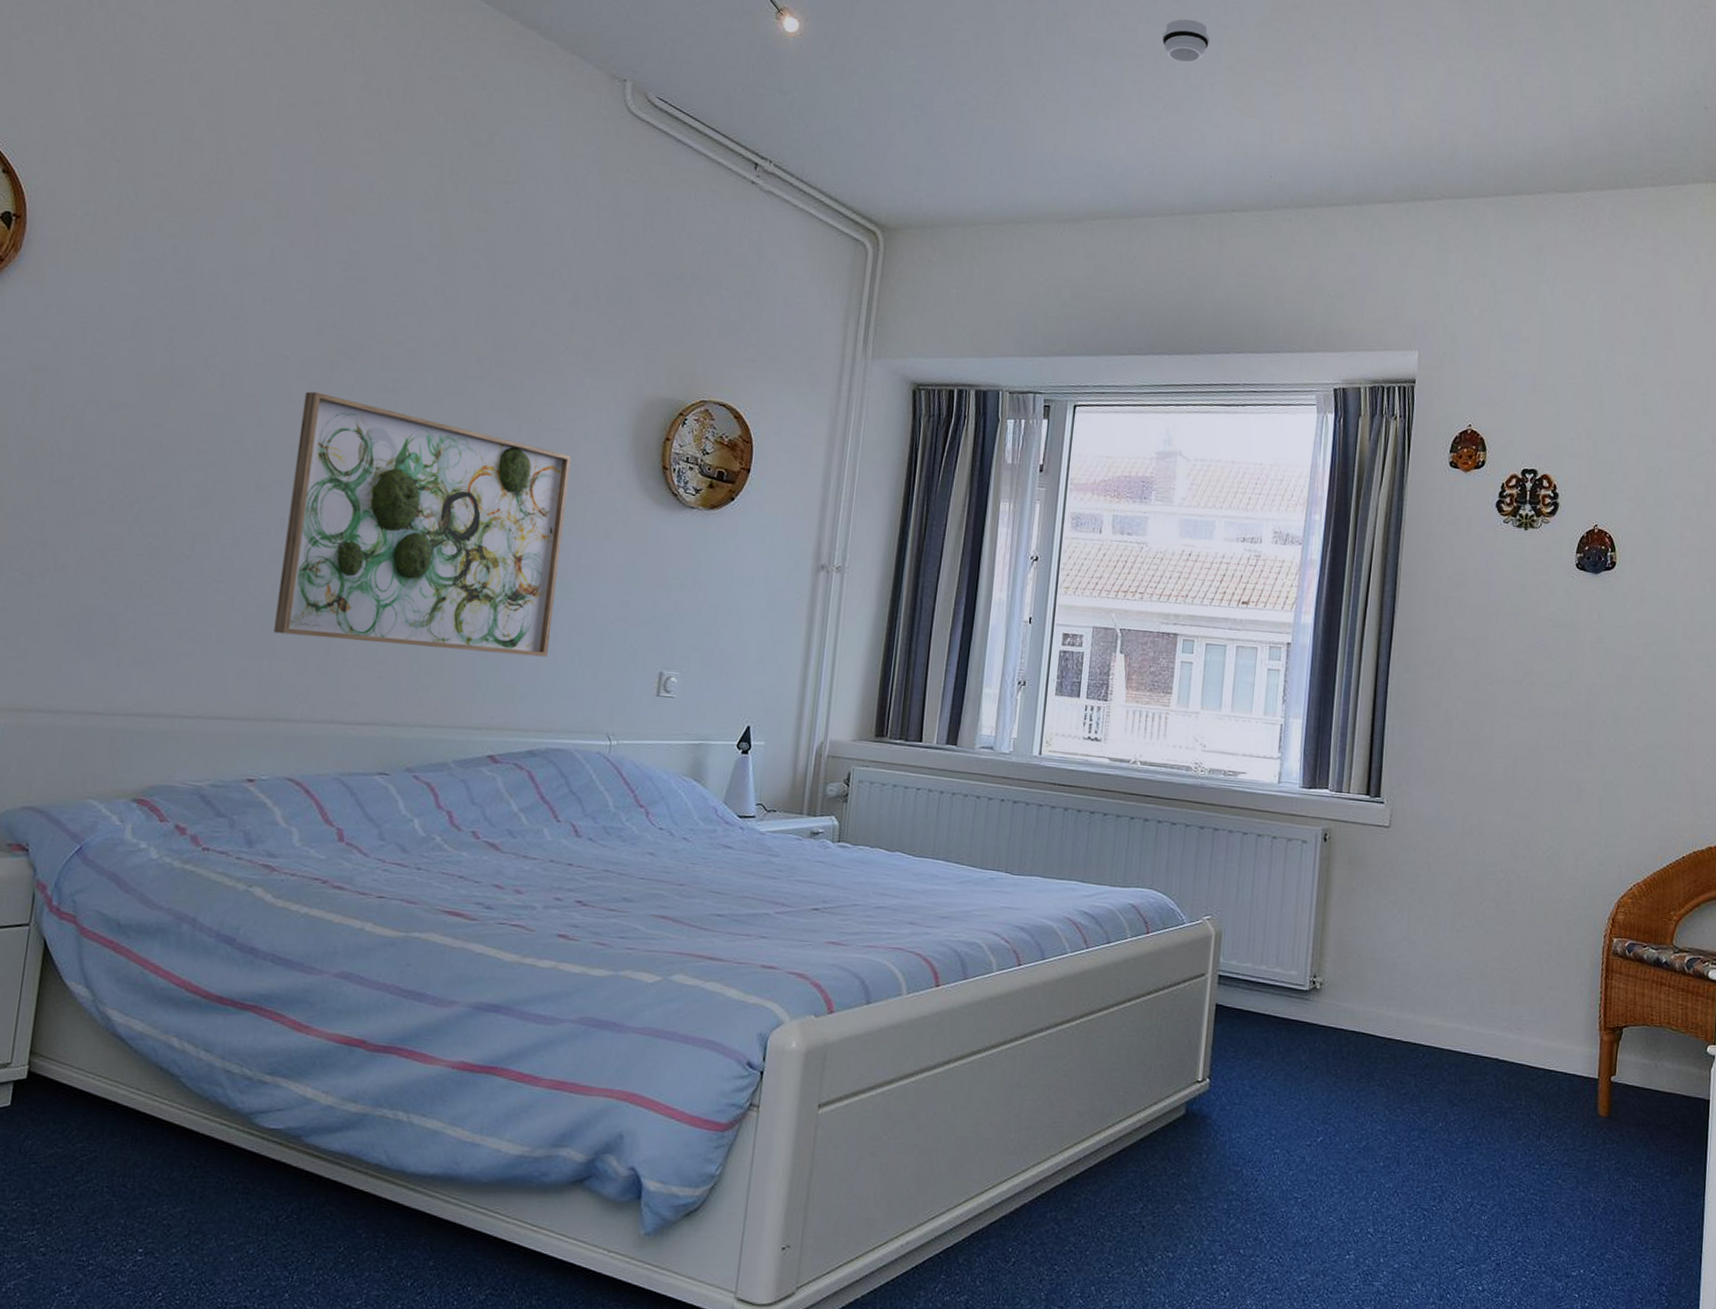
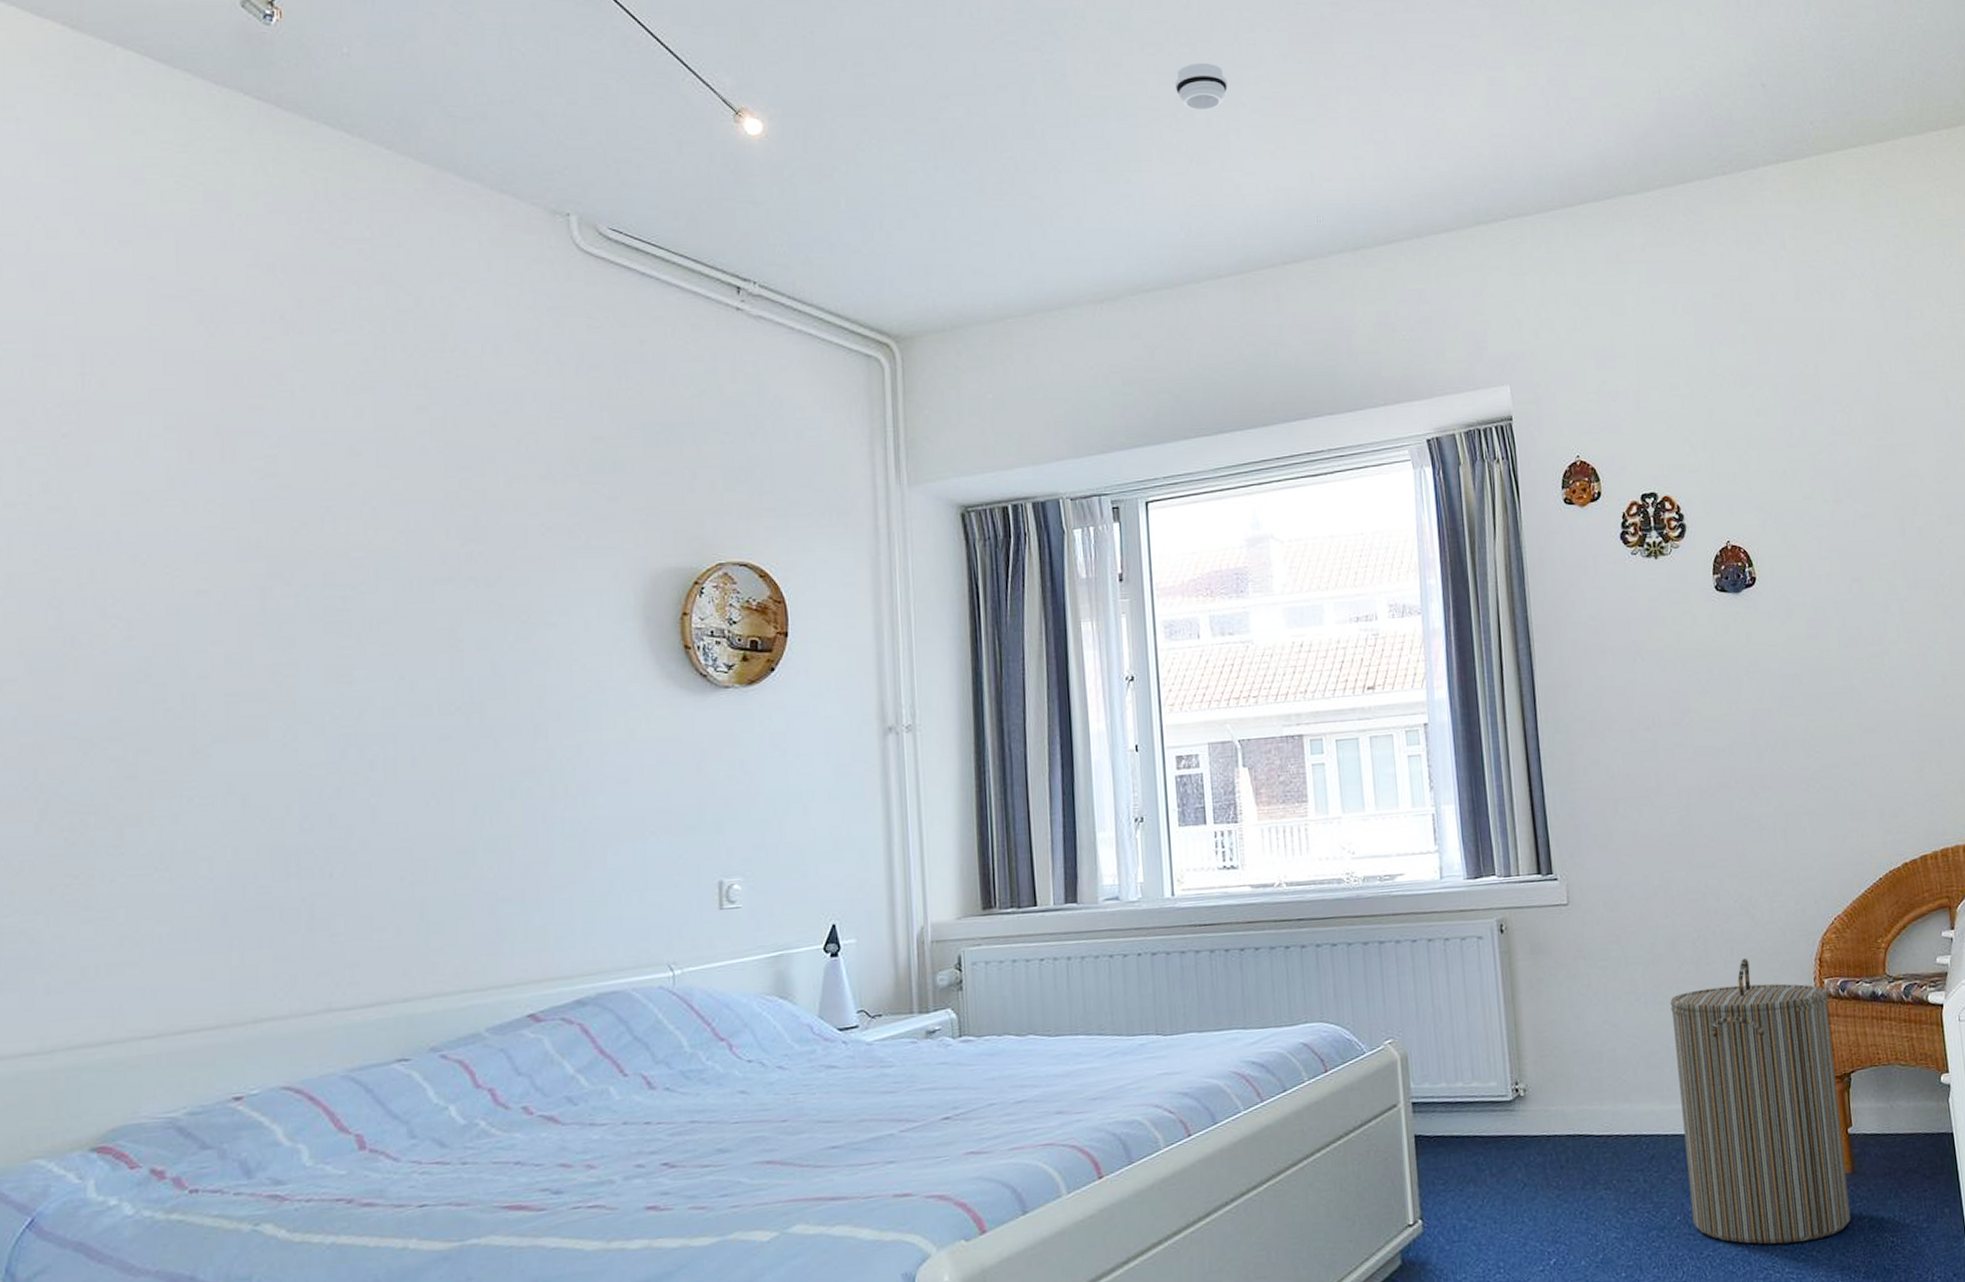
wall art: present [274,391,572,658] -> none [235,627,582,919]
laundry hamper: none [1453,906,1615,1170] -> present [1670,959,1852,1244]

